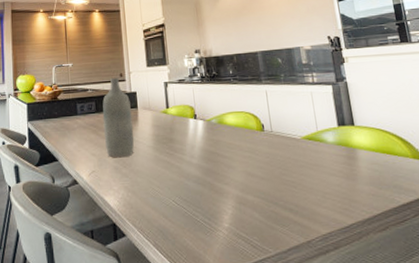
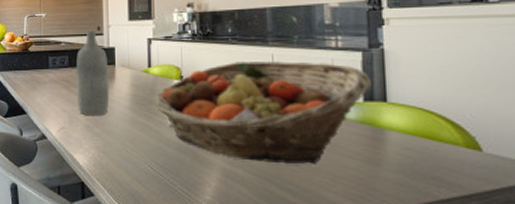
fruit basket: none [174,96,343,187] -> present [155,61,373,164]

